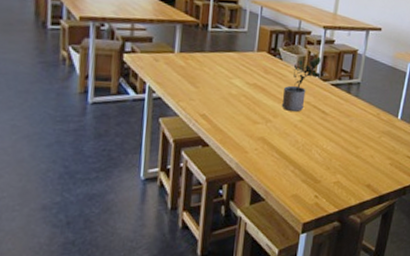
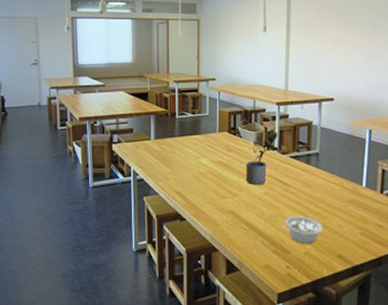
legume: none [318,145,355,173] -> present [284,216,323,244]

